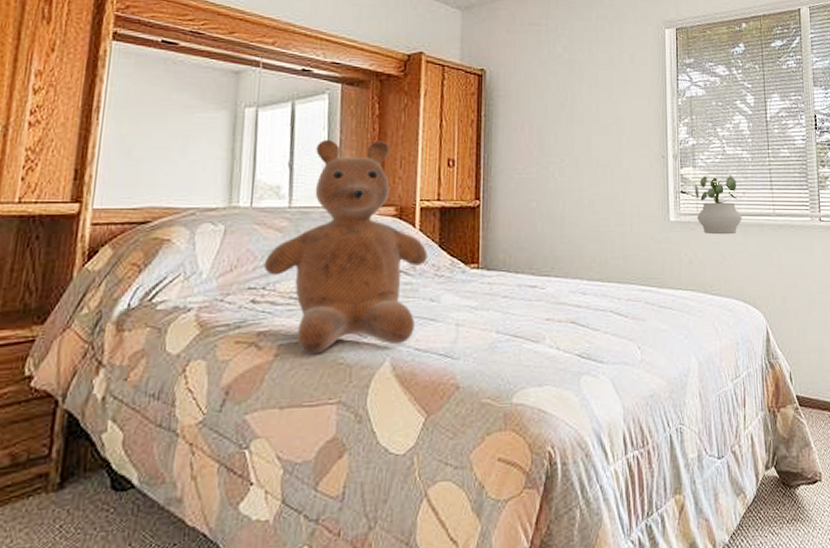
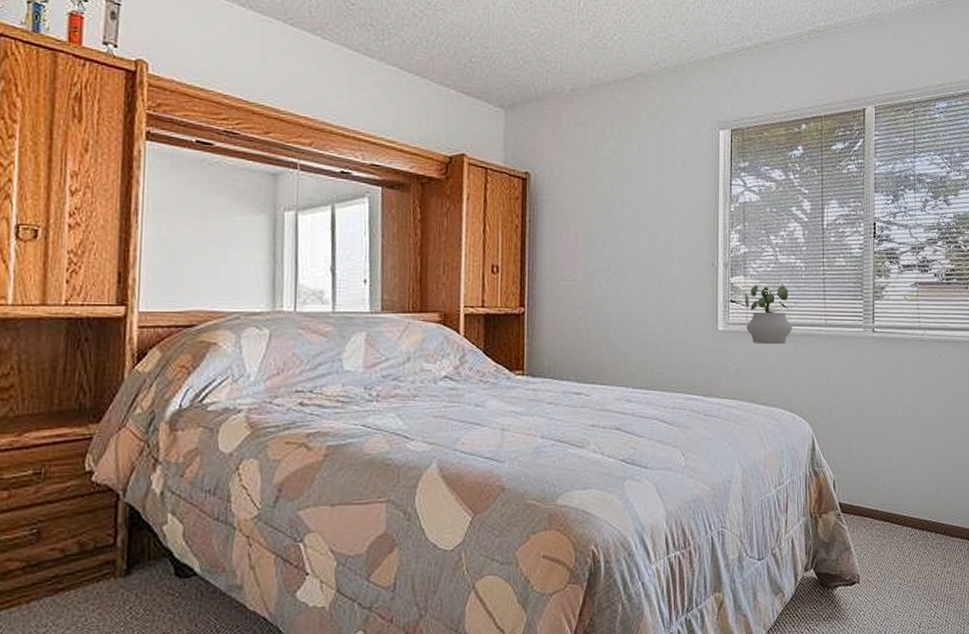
teddy bear: present [264,139,428,354] -> none [310,244,472,455]

